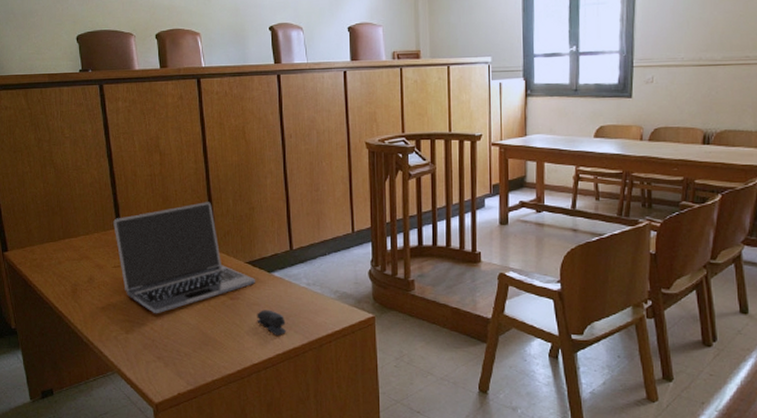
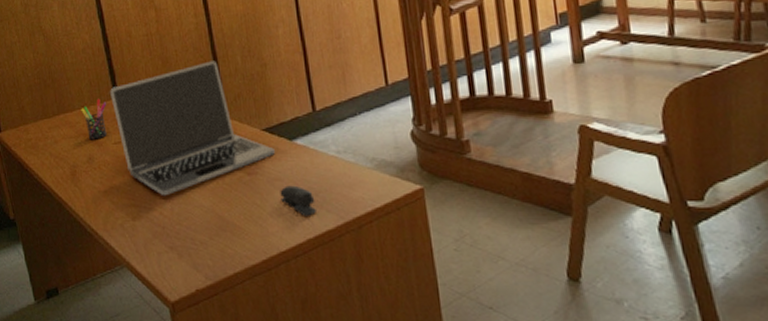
pen holder: none [85,227,109,263] -> present [81,98,107,140]

